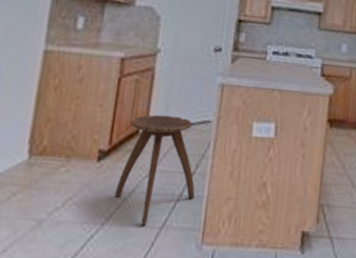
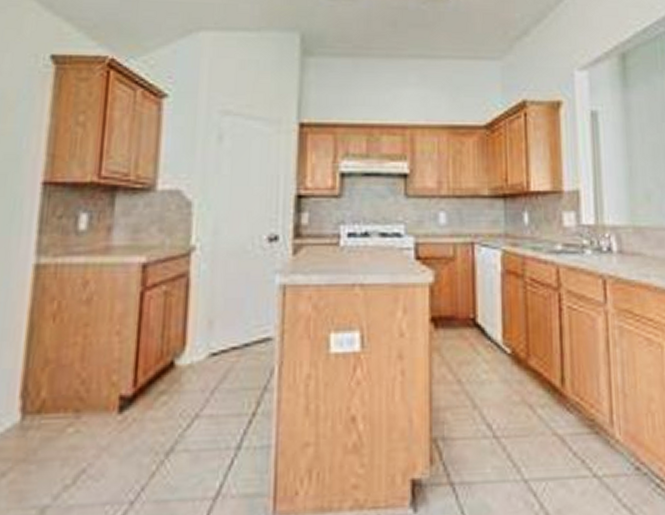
stool: present [115,114,195,226] -> none [146,336,258,499]

